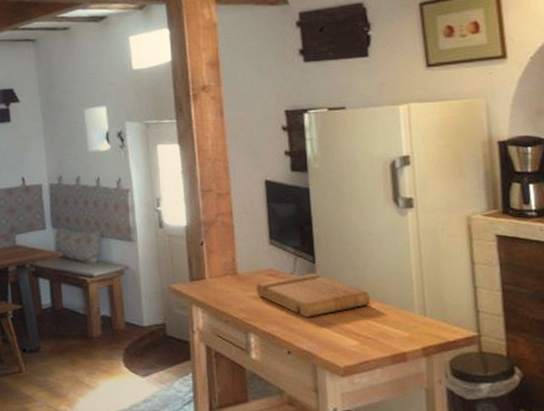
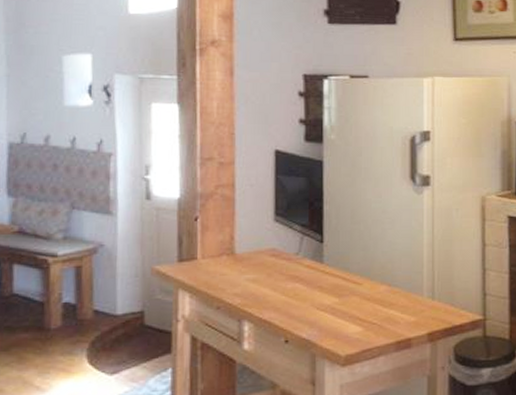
cutting board: present [256,273,371,318] -> none [255,253,379,303]

